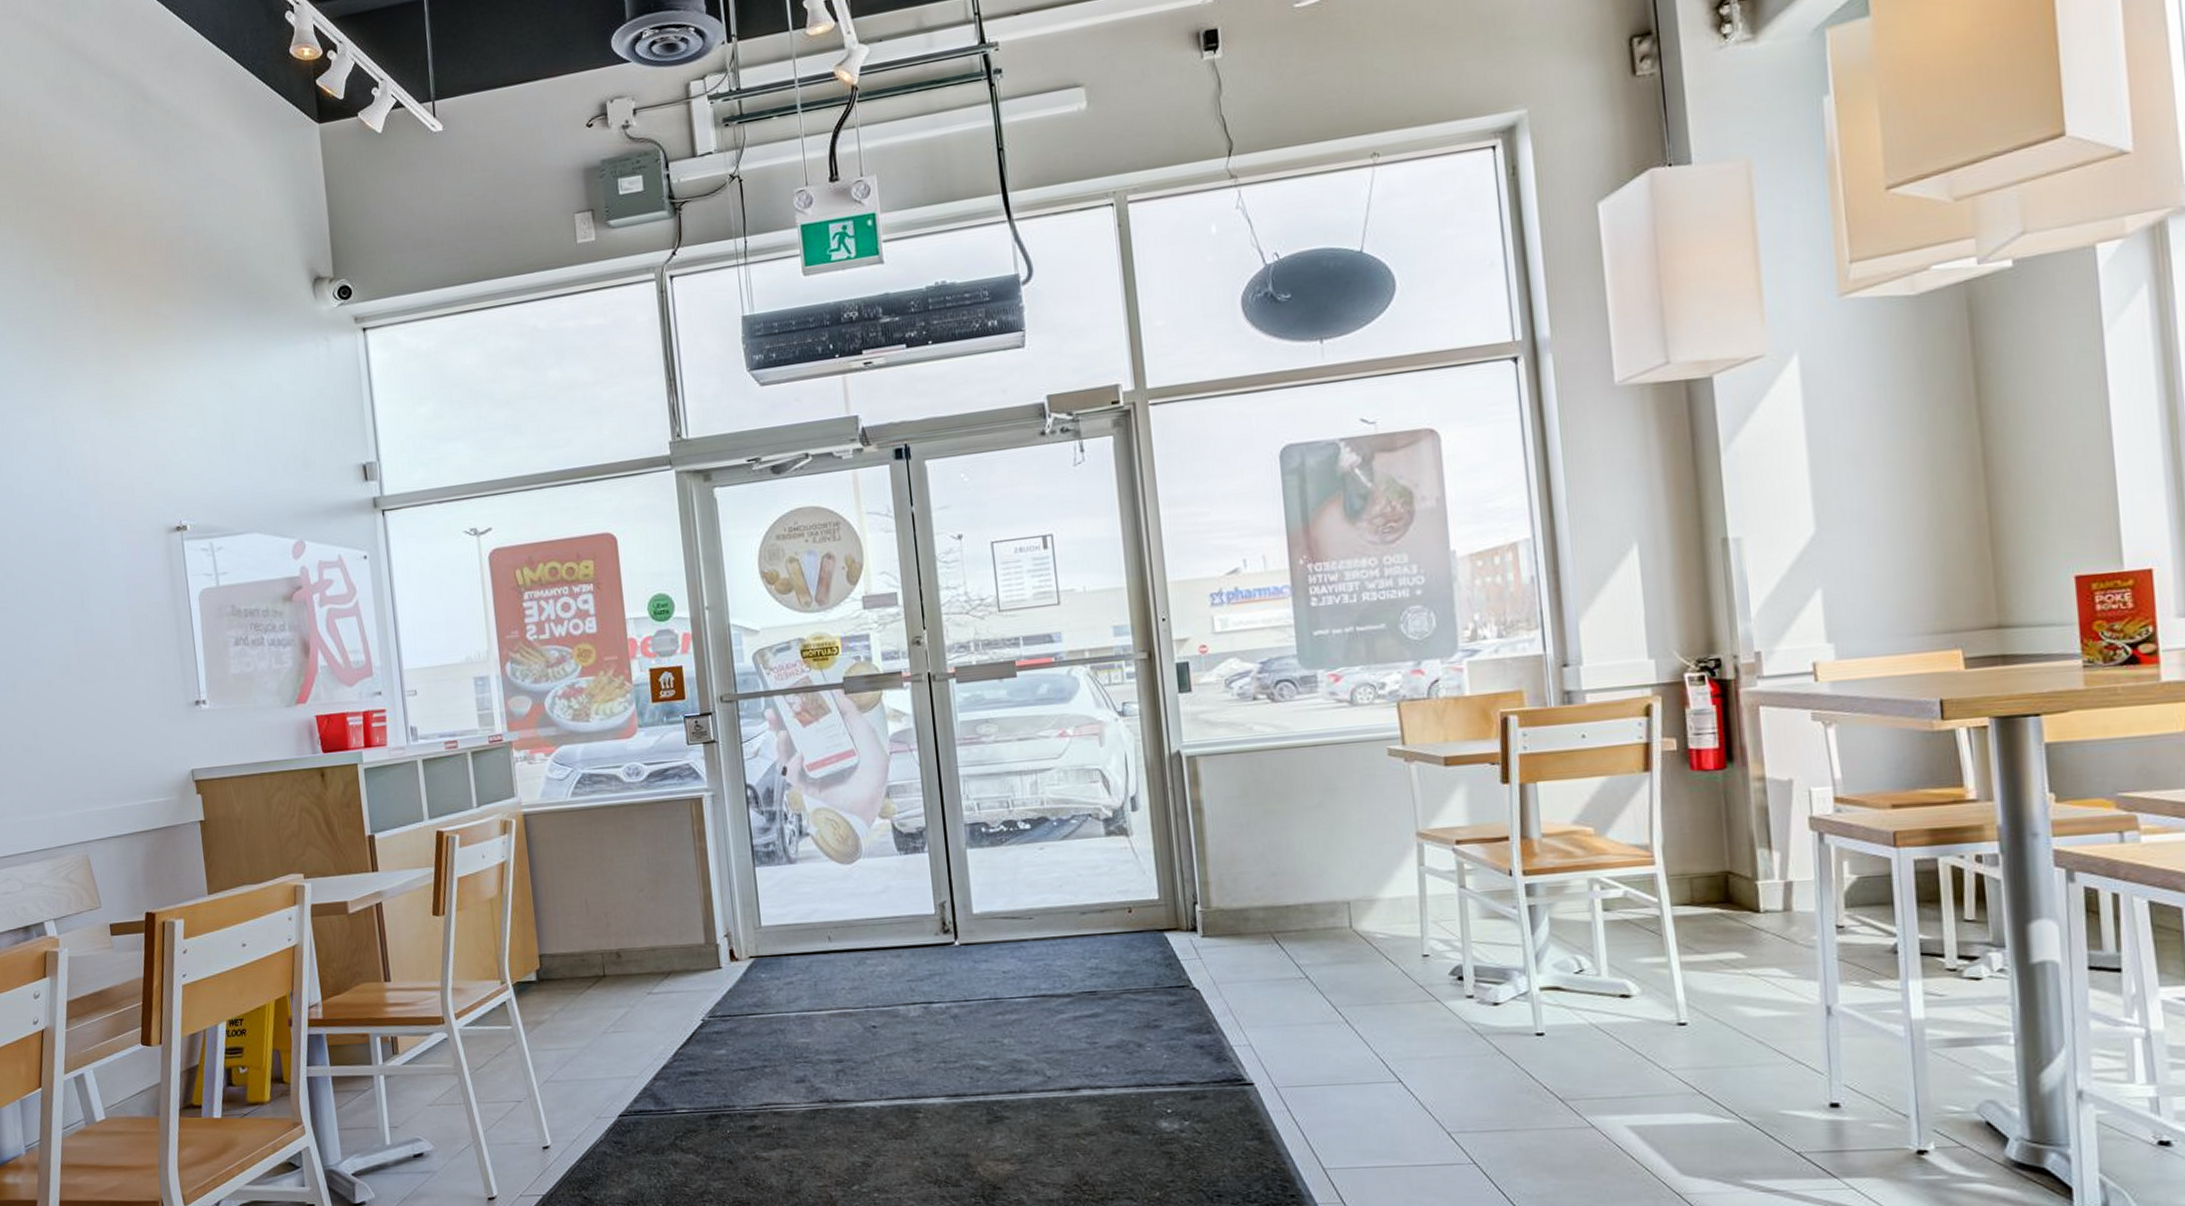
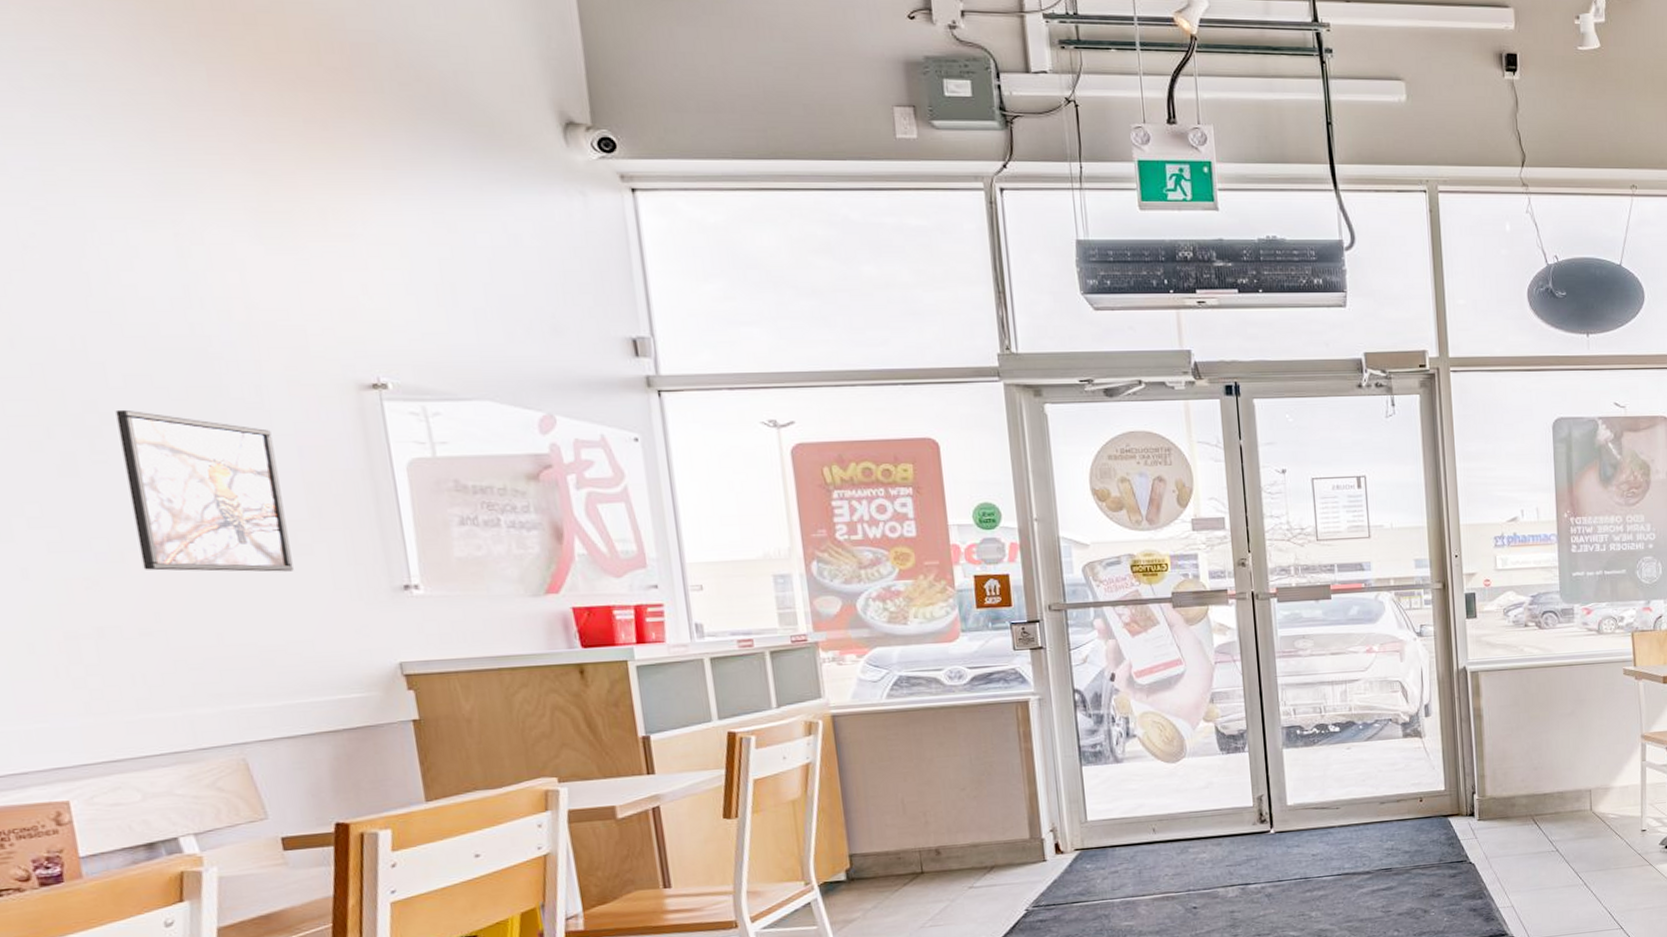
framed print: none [13,565,122,697] -> present [115,409,294,572]

